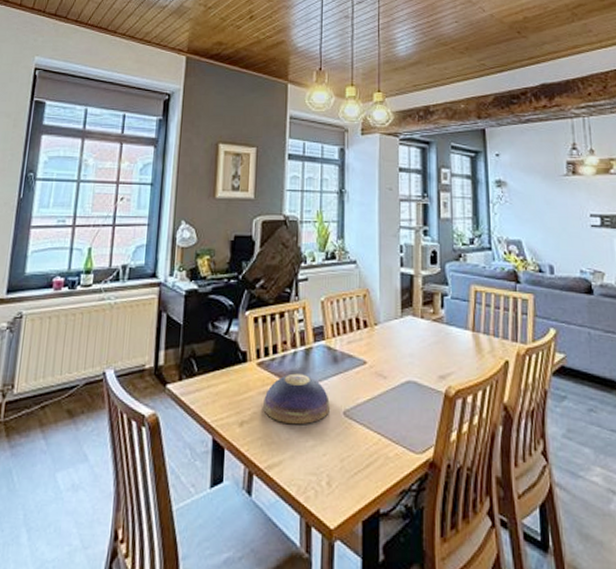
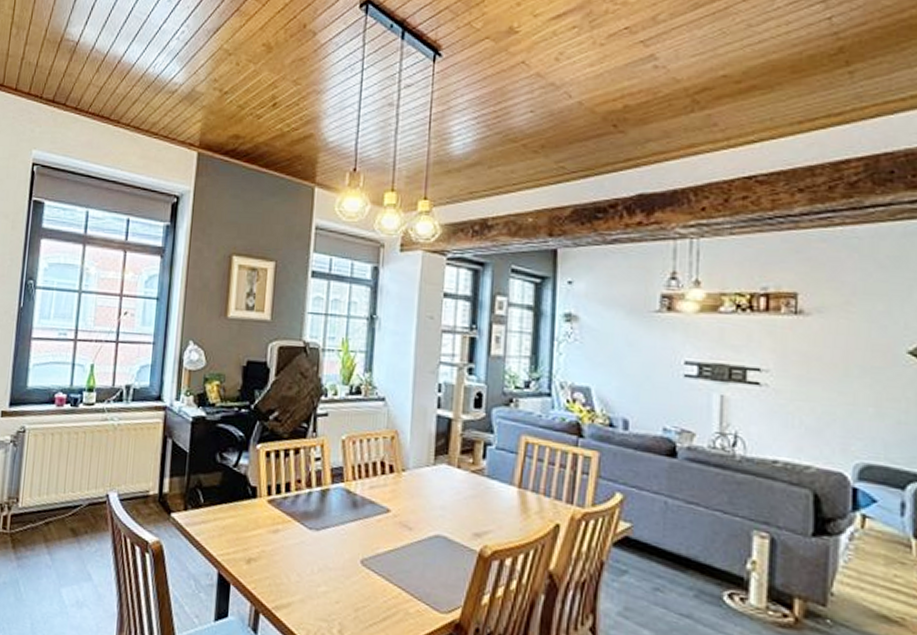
decorative bowl: present [263,373,330,425] -> none [273,514,346,569]

